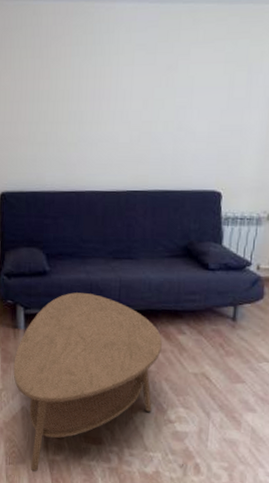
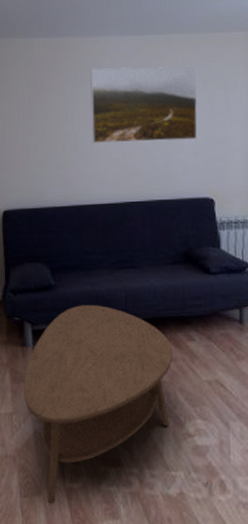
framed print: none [98,39,220,128] -> present [90,66,198,143]

